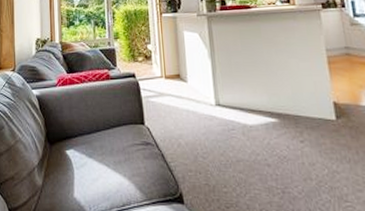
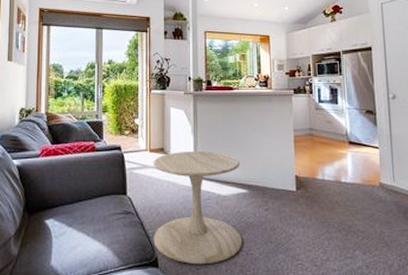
side table: none [169,76,277,203] -> present [153,151,243,265]

